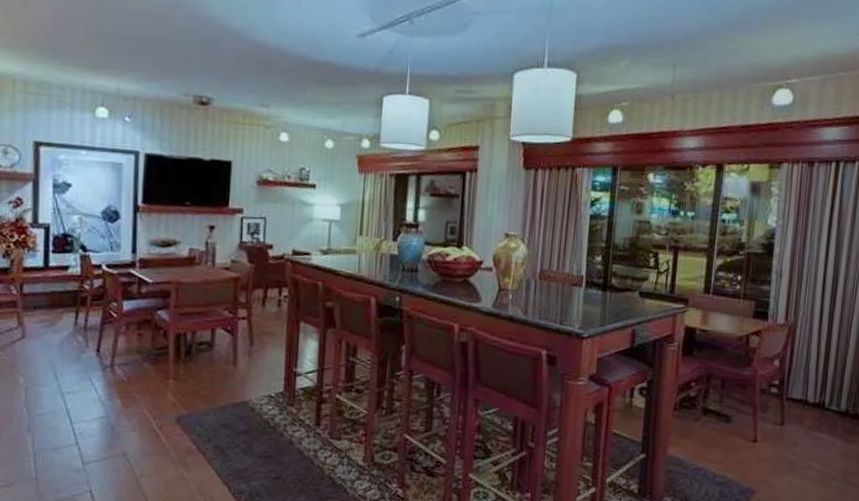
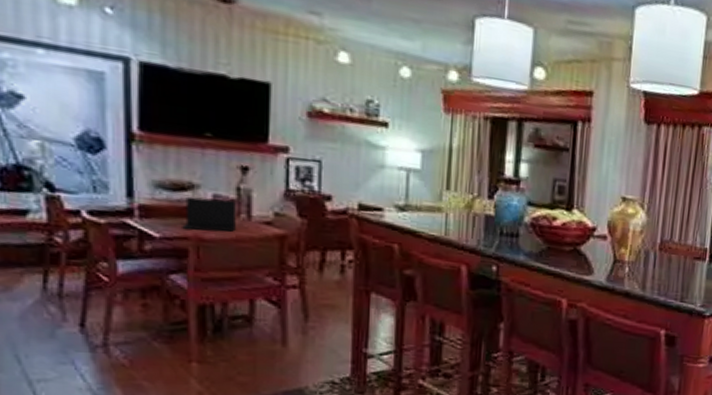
laptop: none [167,250,205,277] -> present [182,196,236,232]

